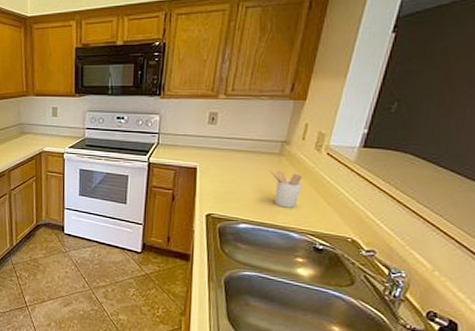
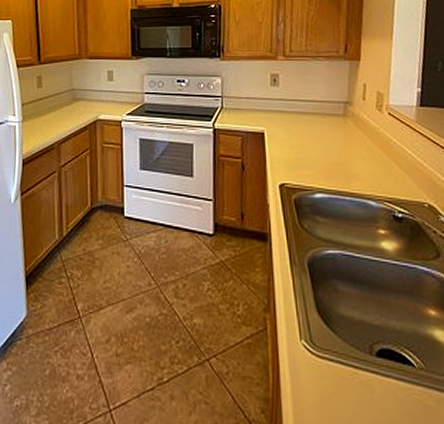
utensil holder: present [269,170,303,208] -> none [337,132,372,173]

